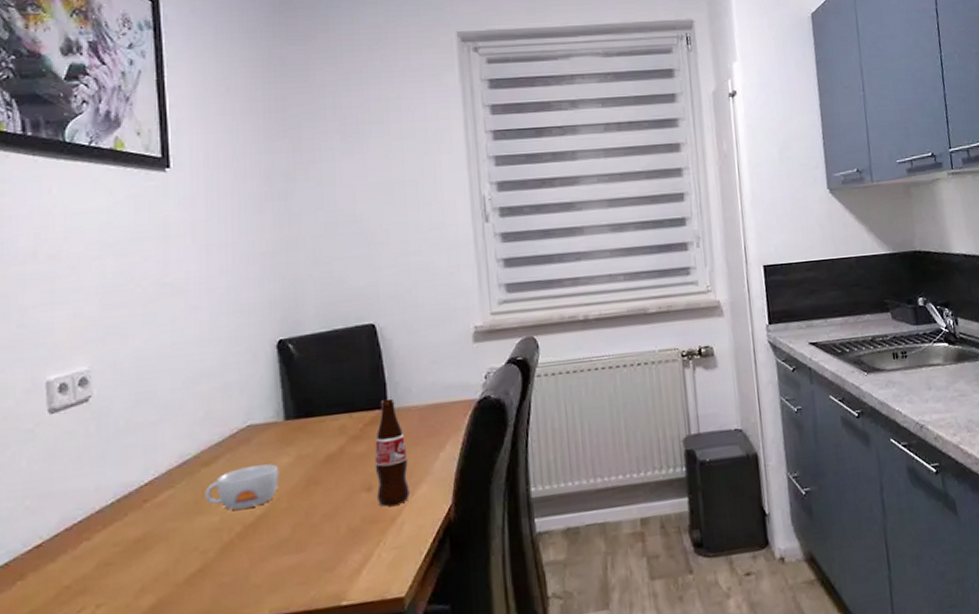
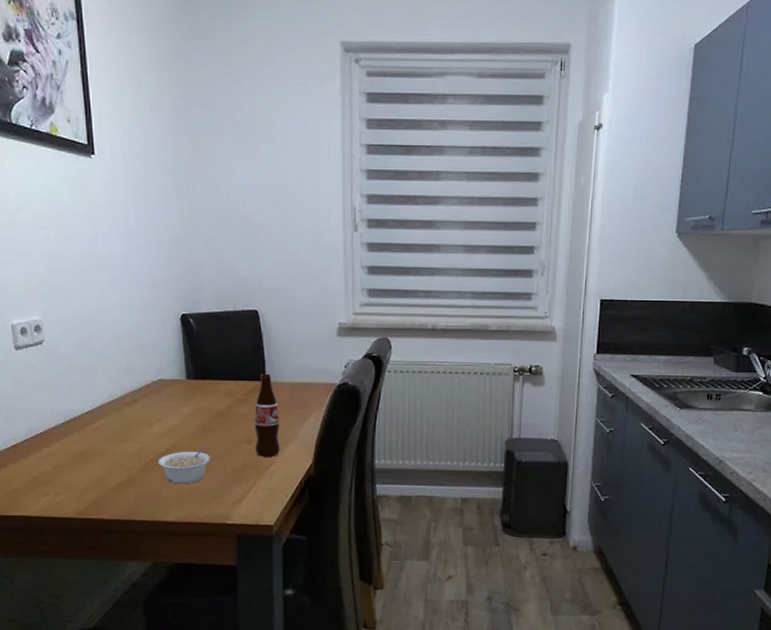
bowl: present [205,464,279,510] -> none [128,411,182,442]
legume: none [245,502,319,562] -> present [158,445,211,484]

